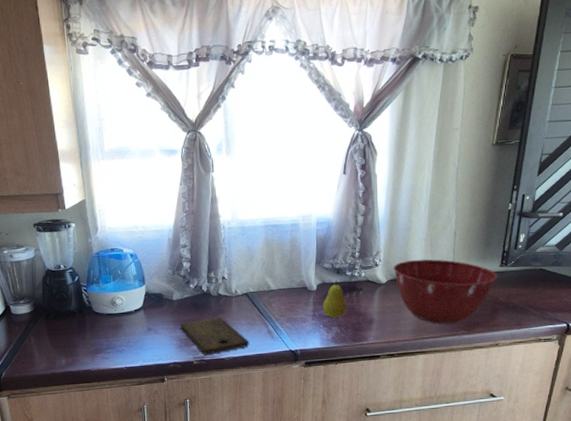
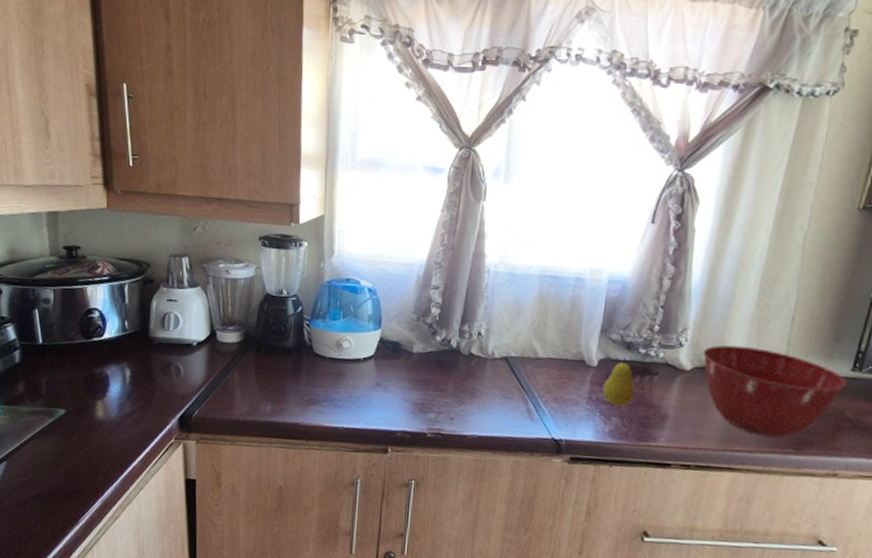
cutting board: present [180,316,249,355] -> none [417,381,501,428]

